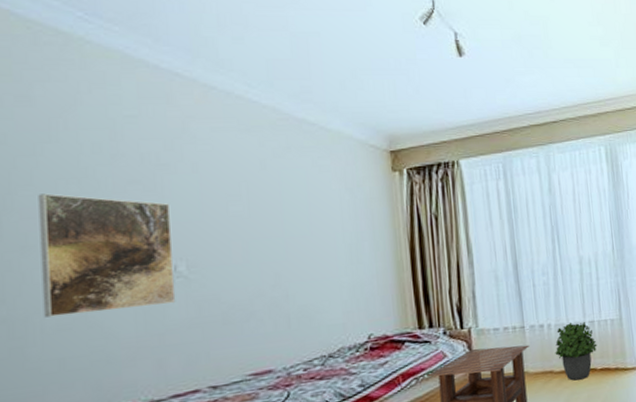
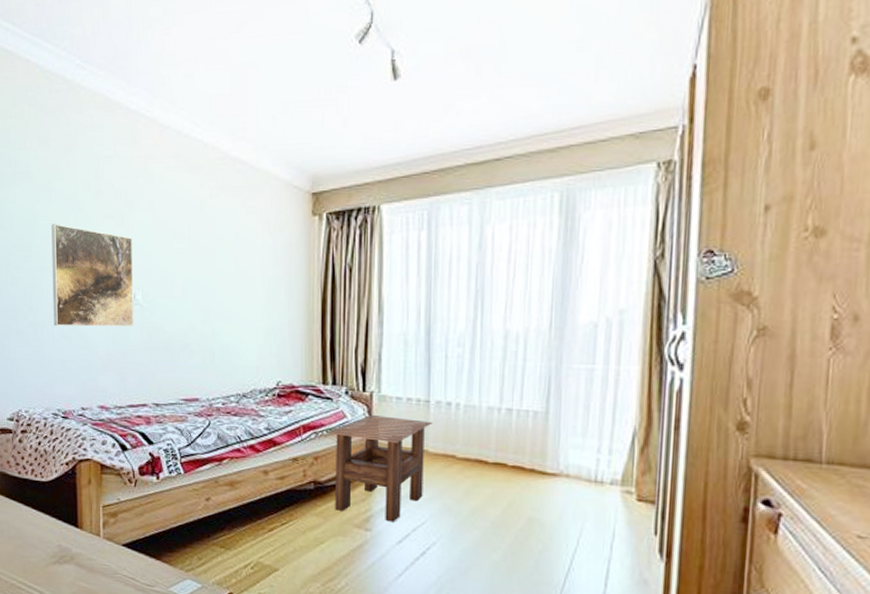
potted plant: present [555,322,597,381] -> none [460,406,512,473]

